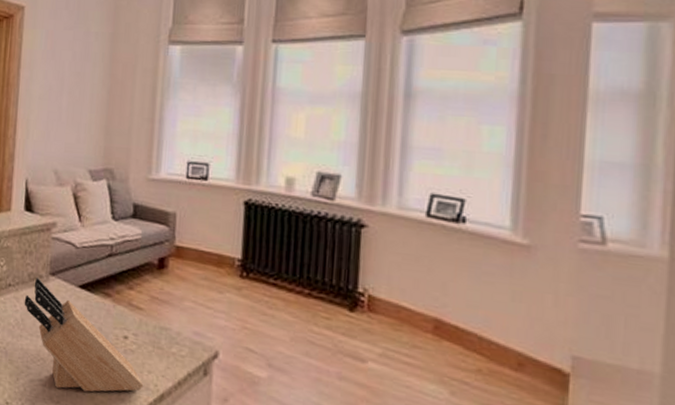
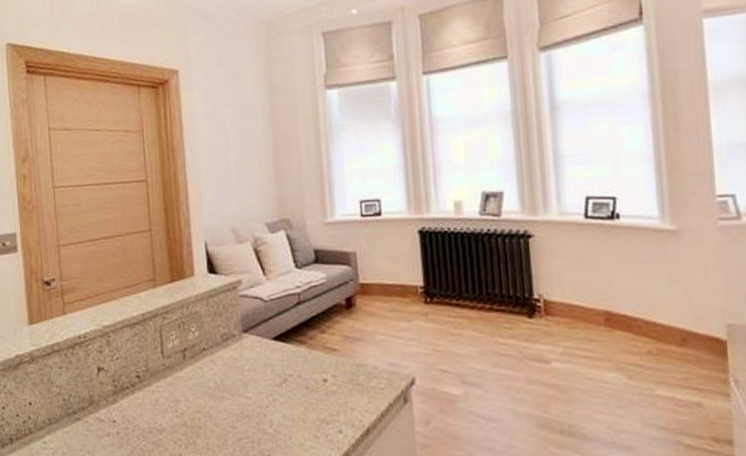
knife block: present [24,277,144,392] -> none [220,336,349,442]

